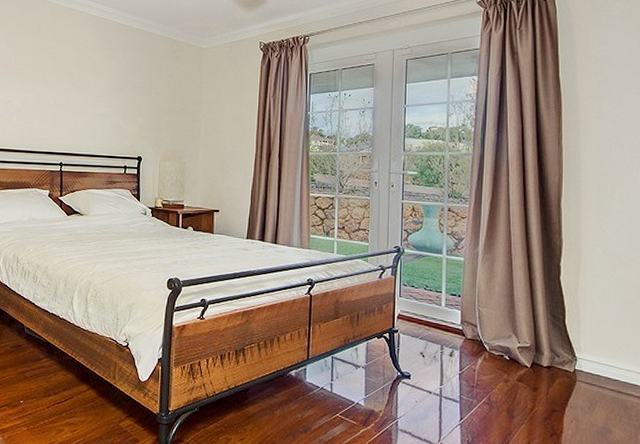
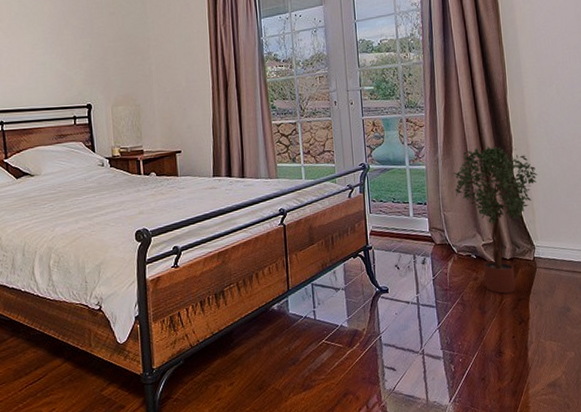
potted tree: none [492,247,588,402] -> present [452,146,538,294]

